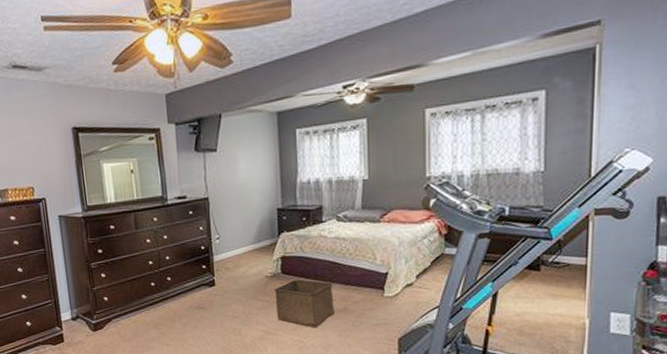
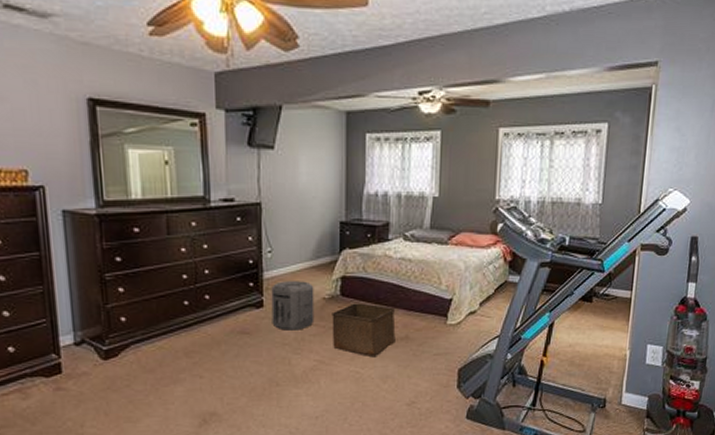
air purifier: none [221,262,260,305] -> present [271,281,314,331]

